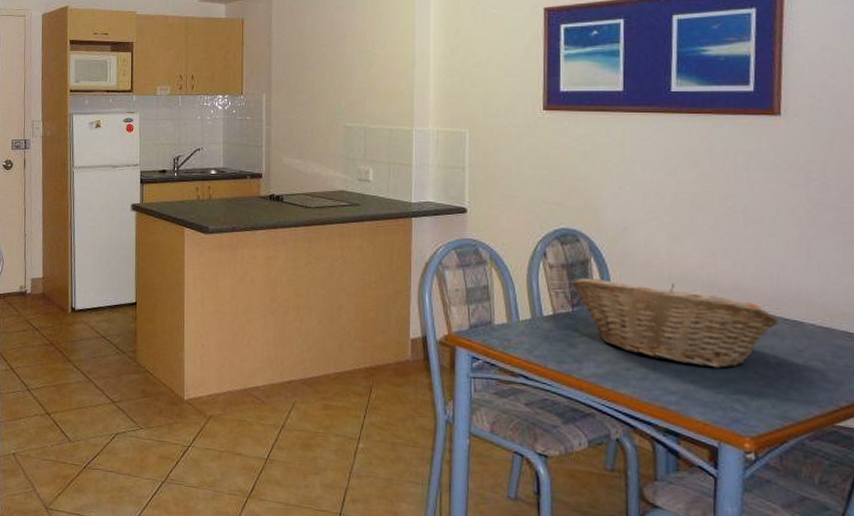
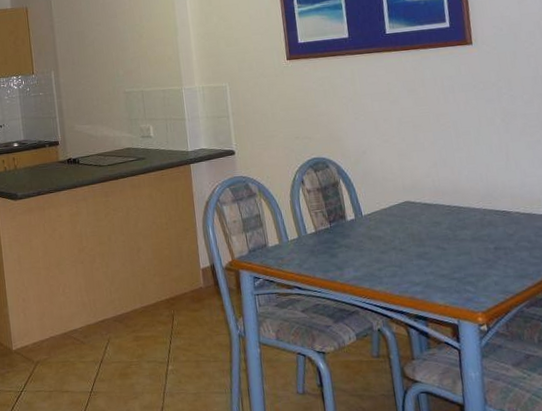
fruit basket: present [572,279,779,369] -> none [327,193,492,259]

